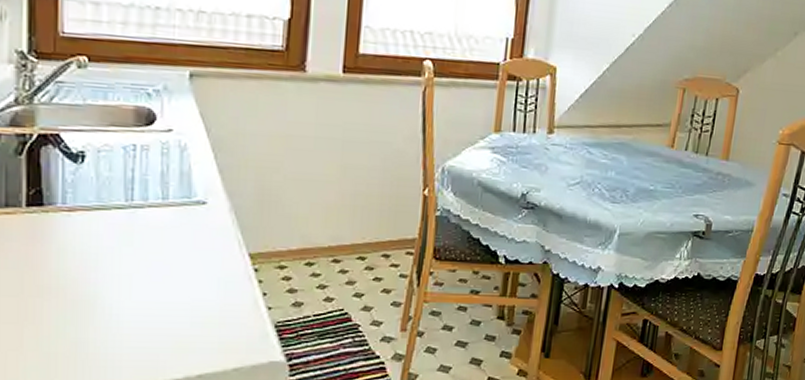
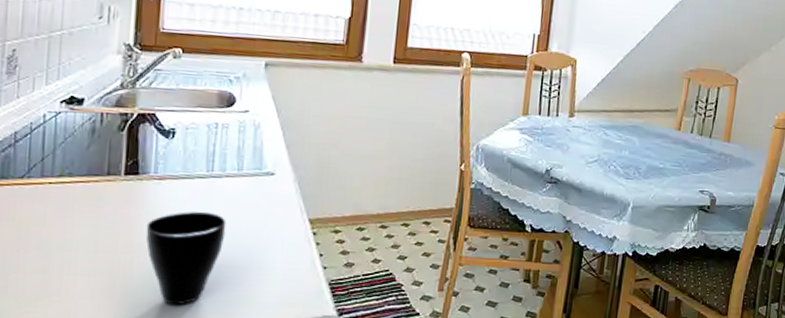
cup: none [56,247,152,354] -> present [146,211,227,306]

